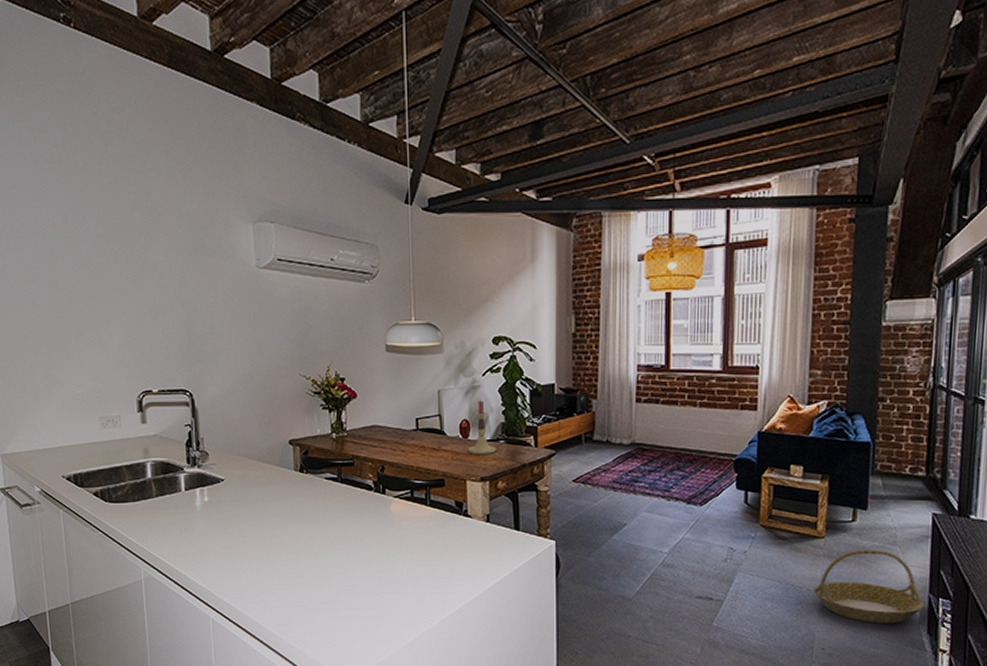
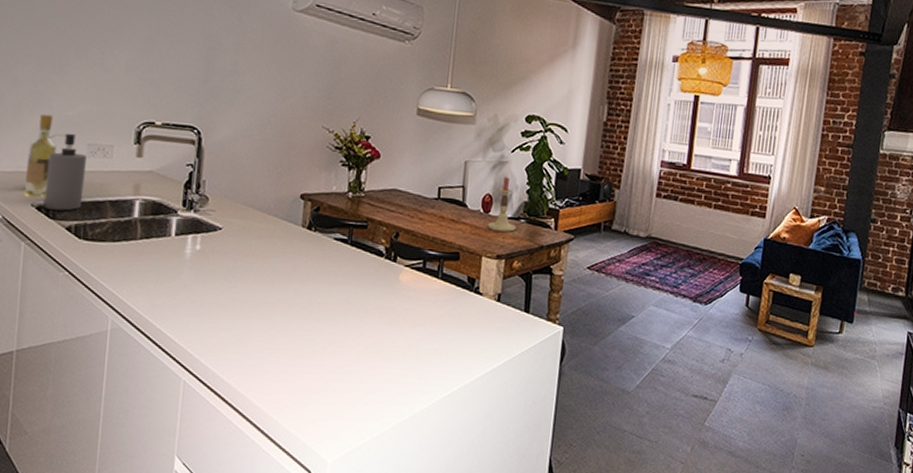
bottle: none [52,395,75,470] -> present [23,114,57,199]
soap dispenser: none [67,409,103,479] -> present [44,133,86,211]
basket: present [812,549,925,623] -> none [798,361,895,435]

